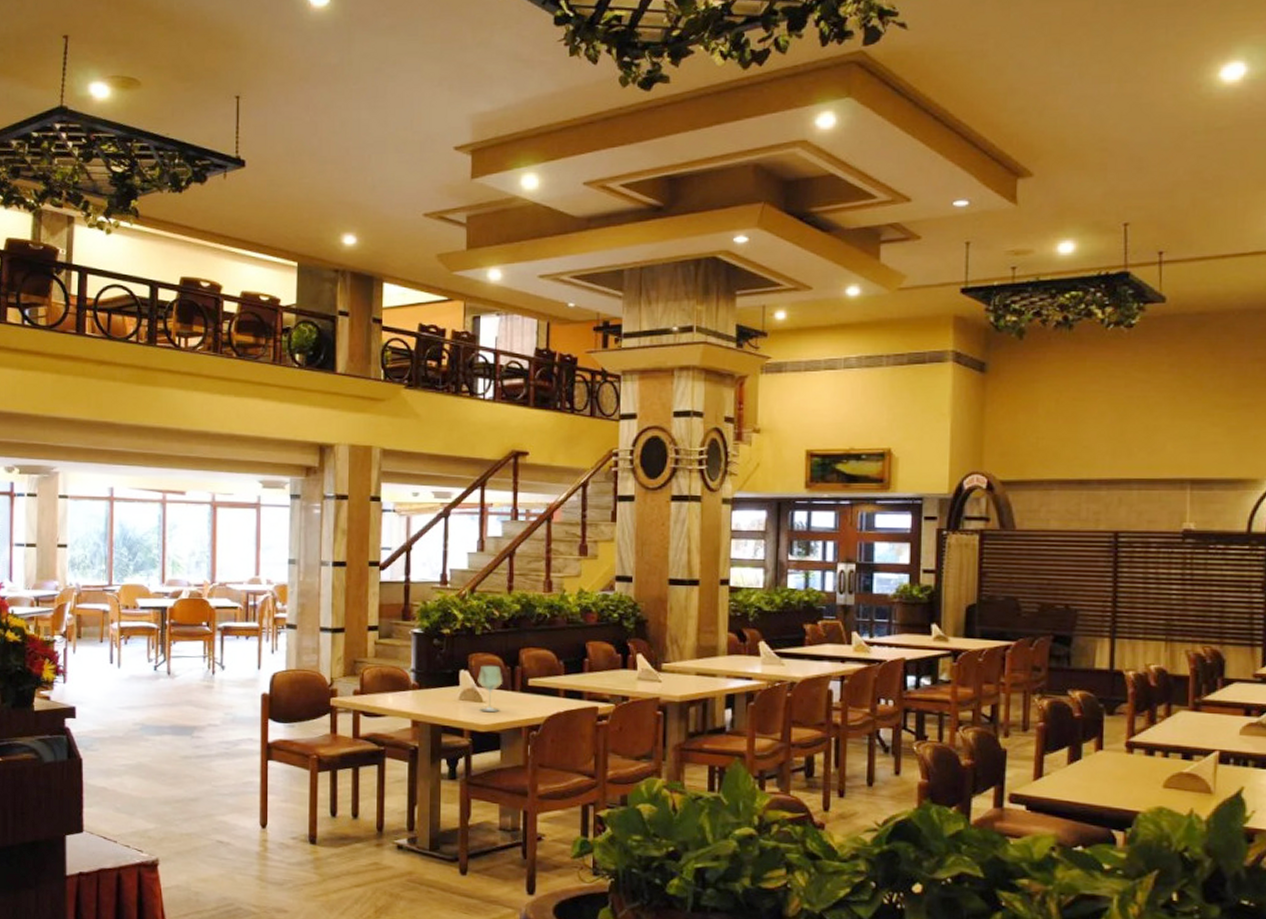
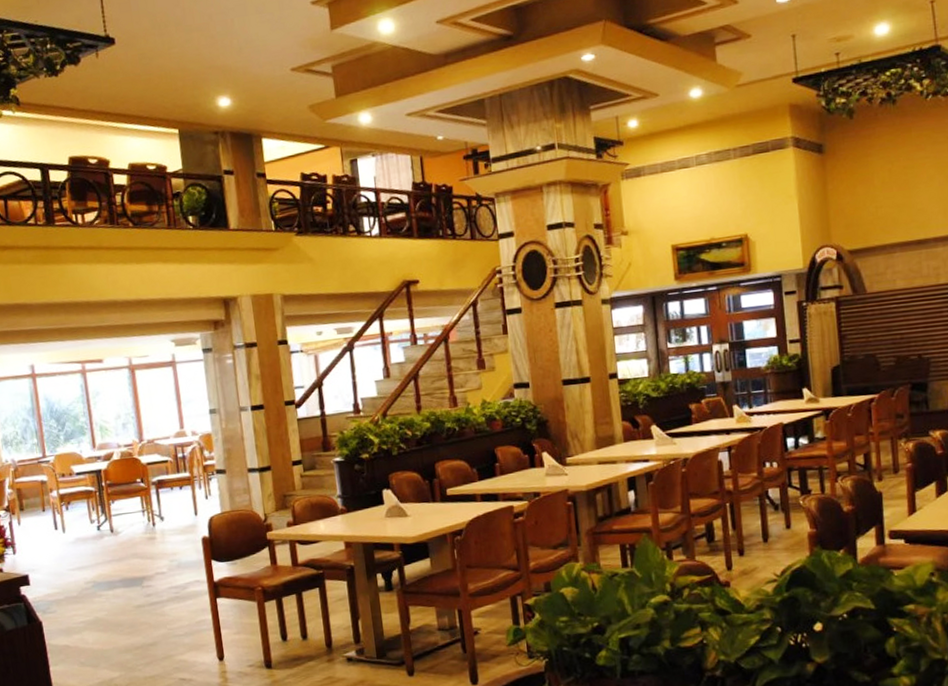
wine glass: present [477,665,503,713] -> none [400,481,425,525]

